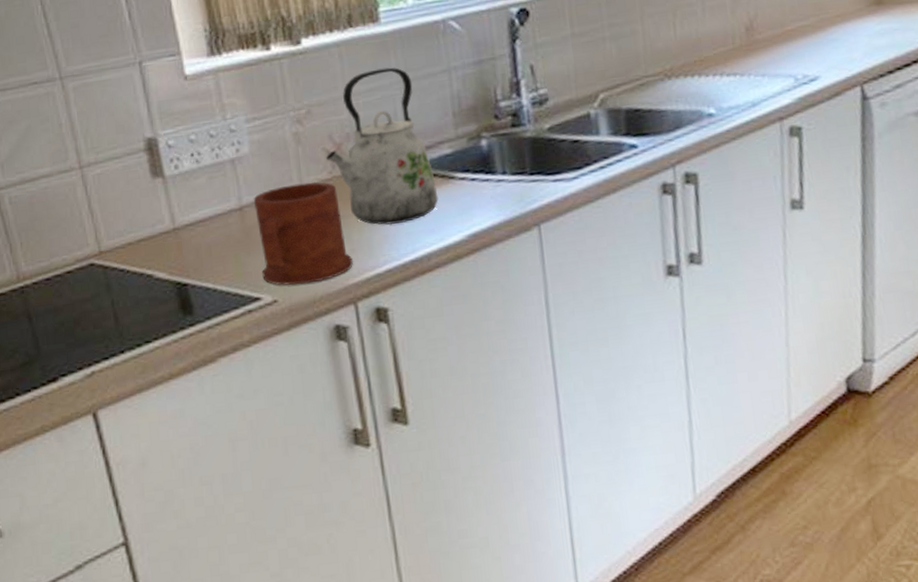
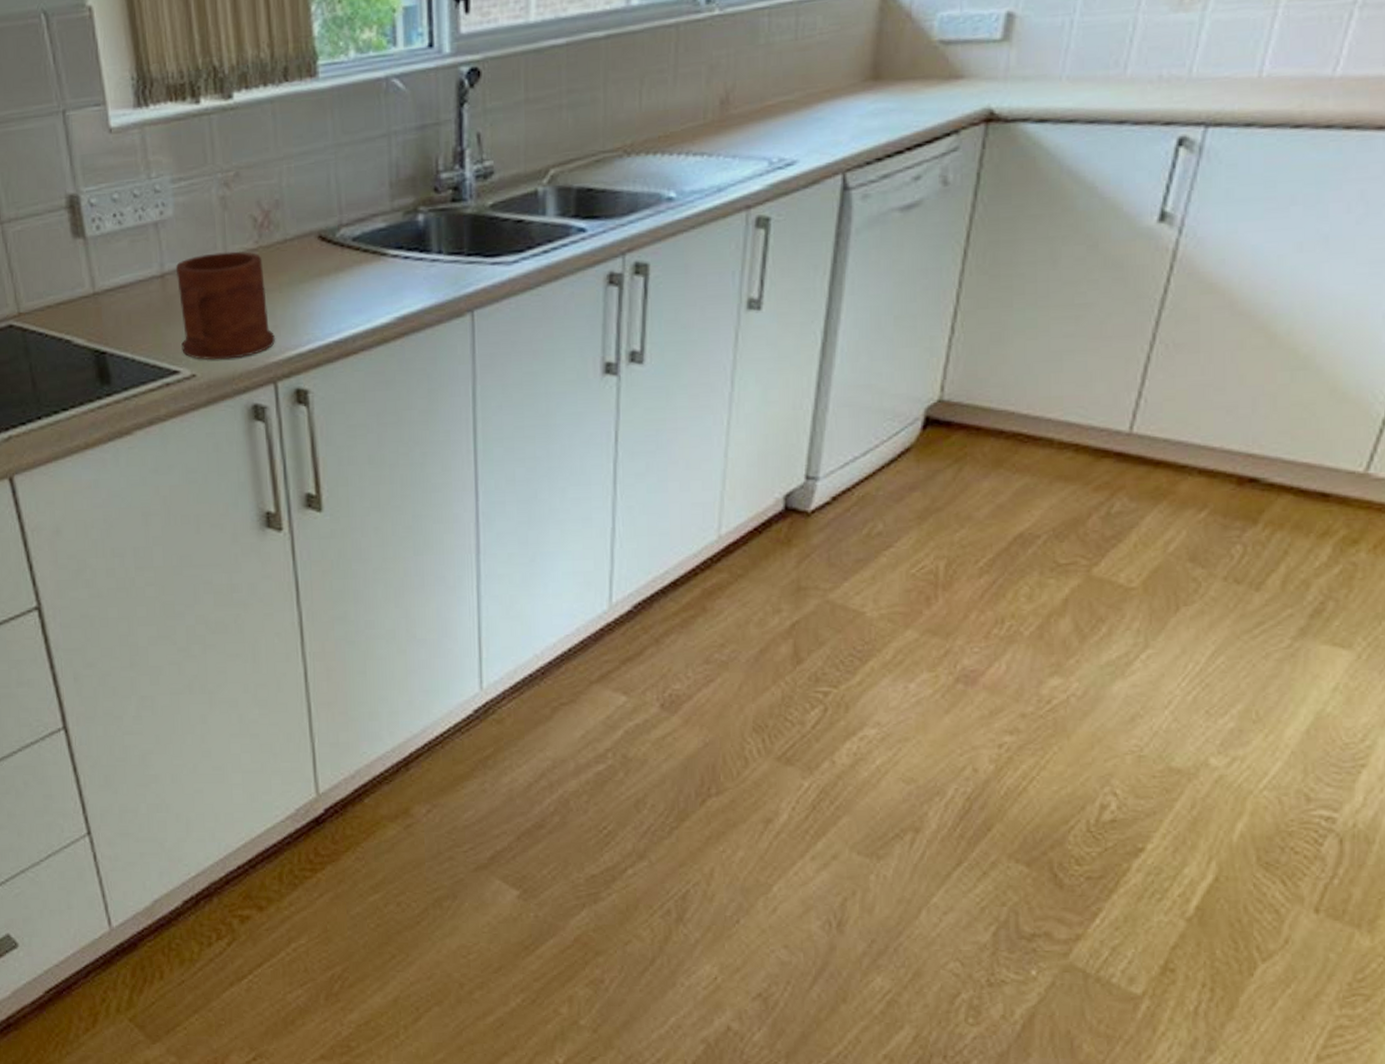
kettle: present [325,67,439,225] -> none [252,129,368,302]

